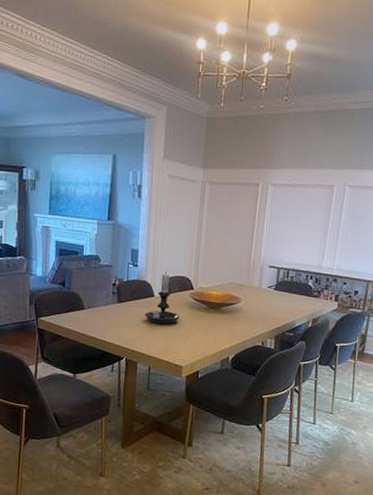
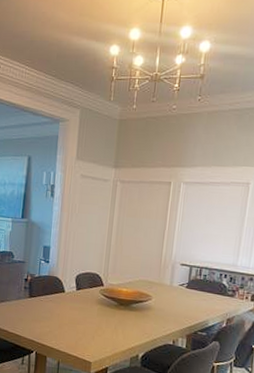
candle holder: present [144,272,180,324] -> none [54,268,90,320]

